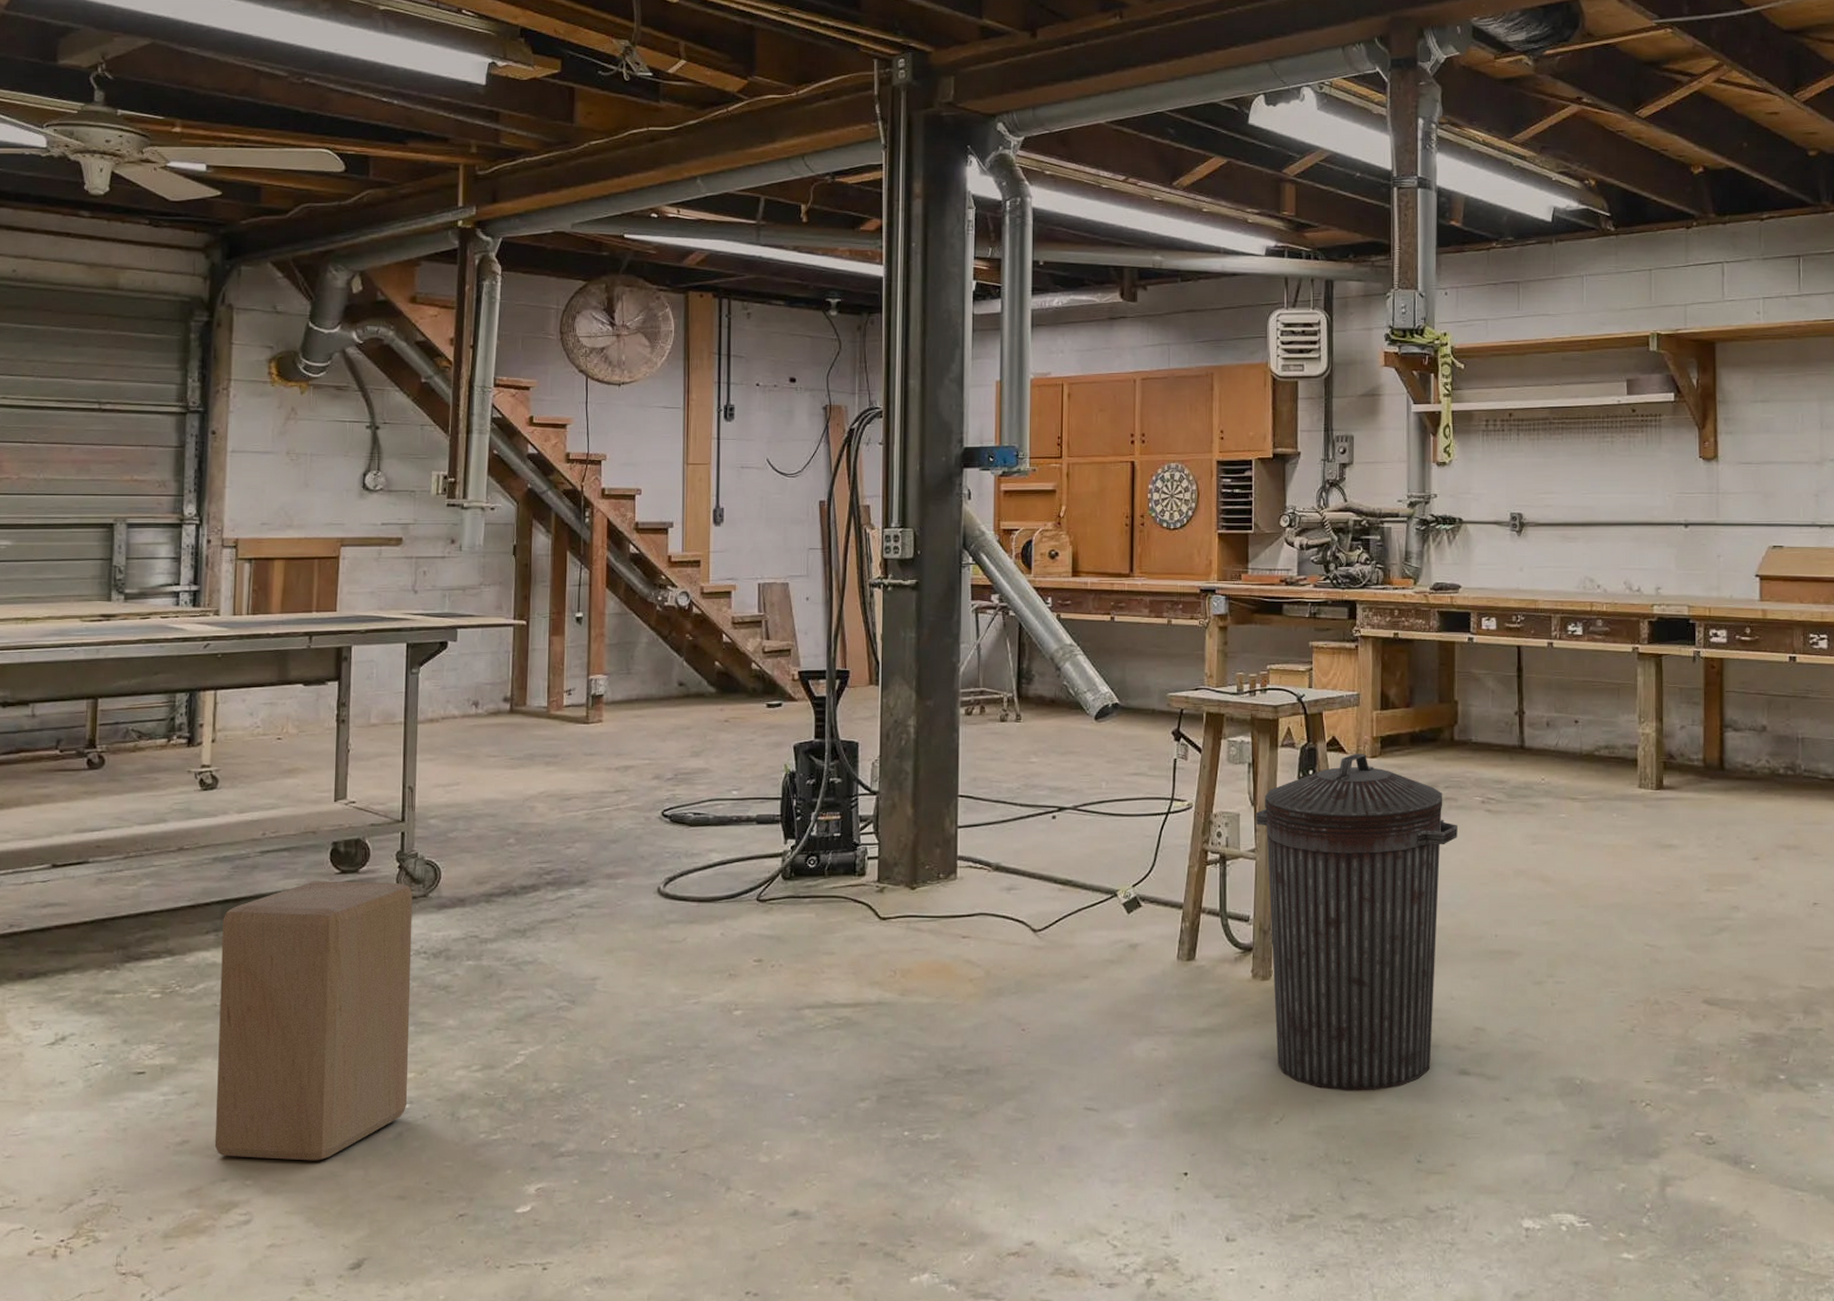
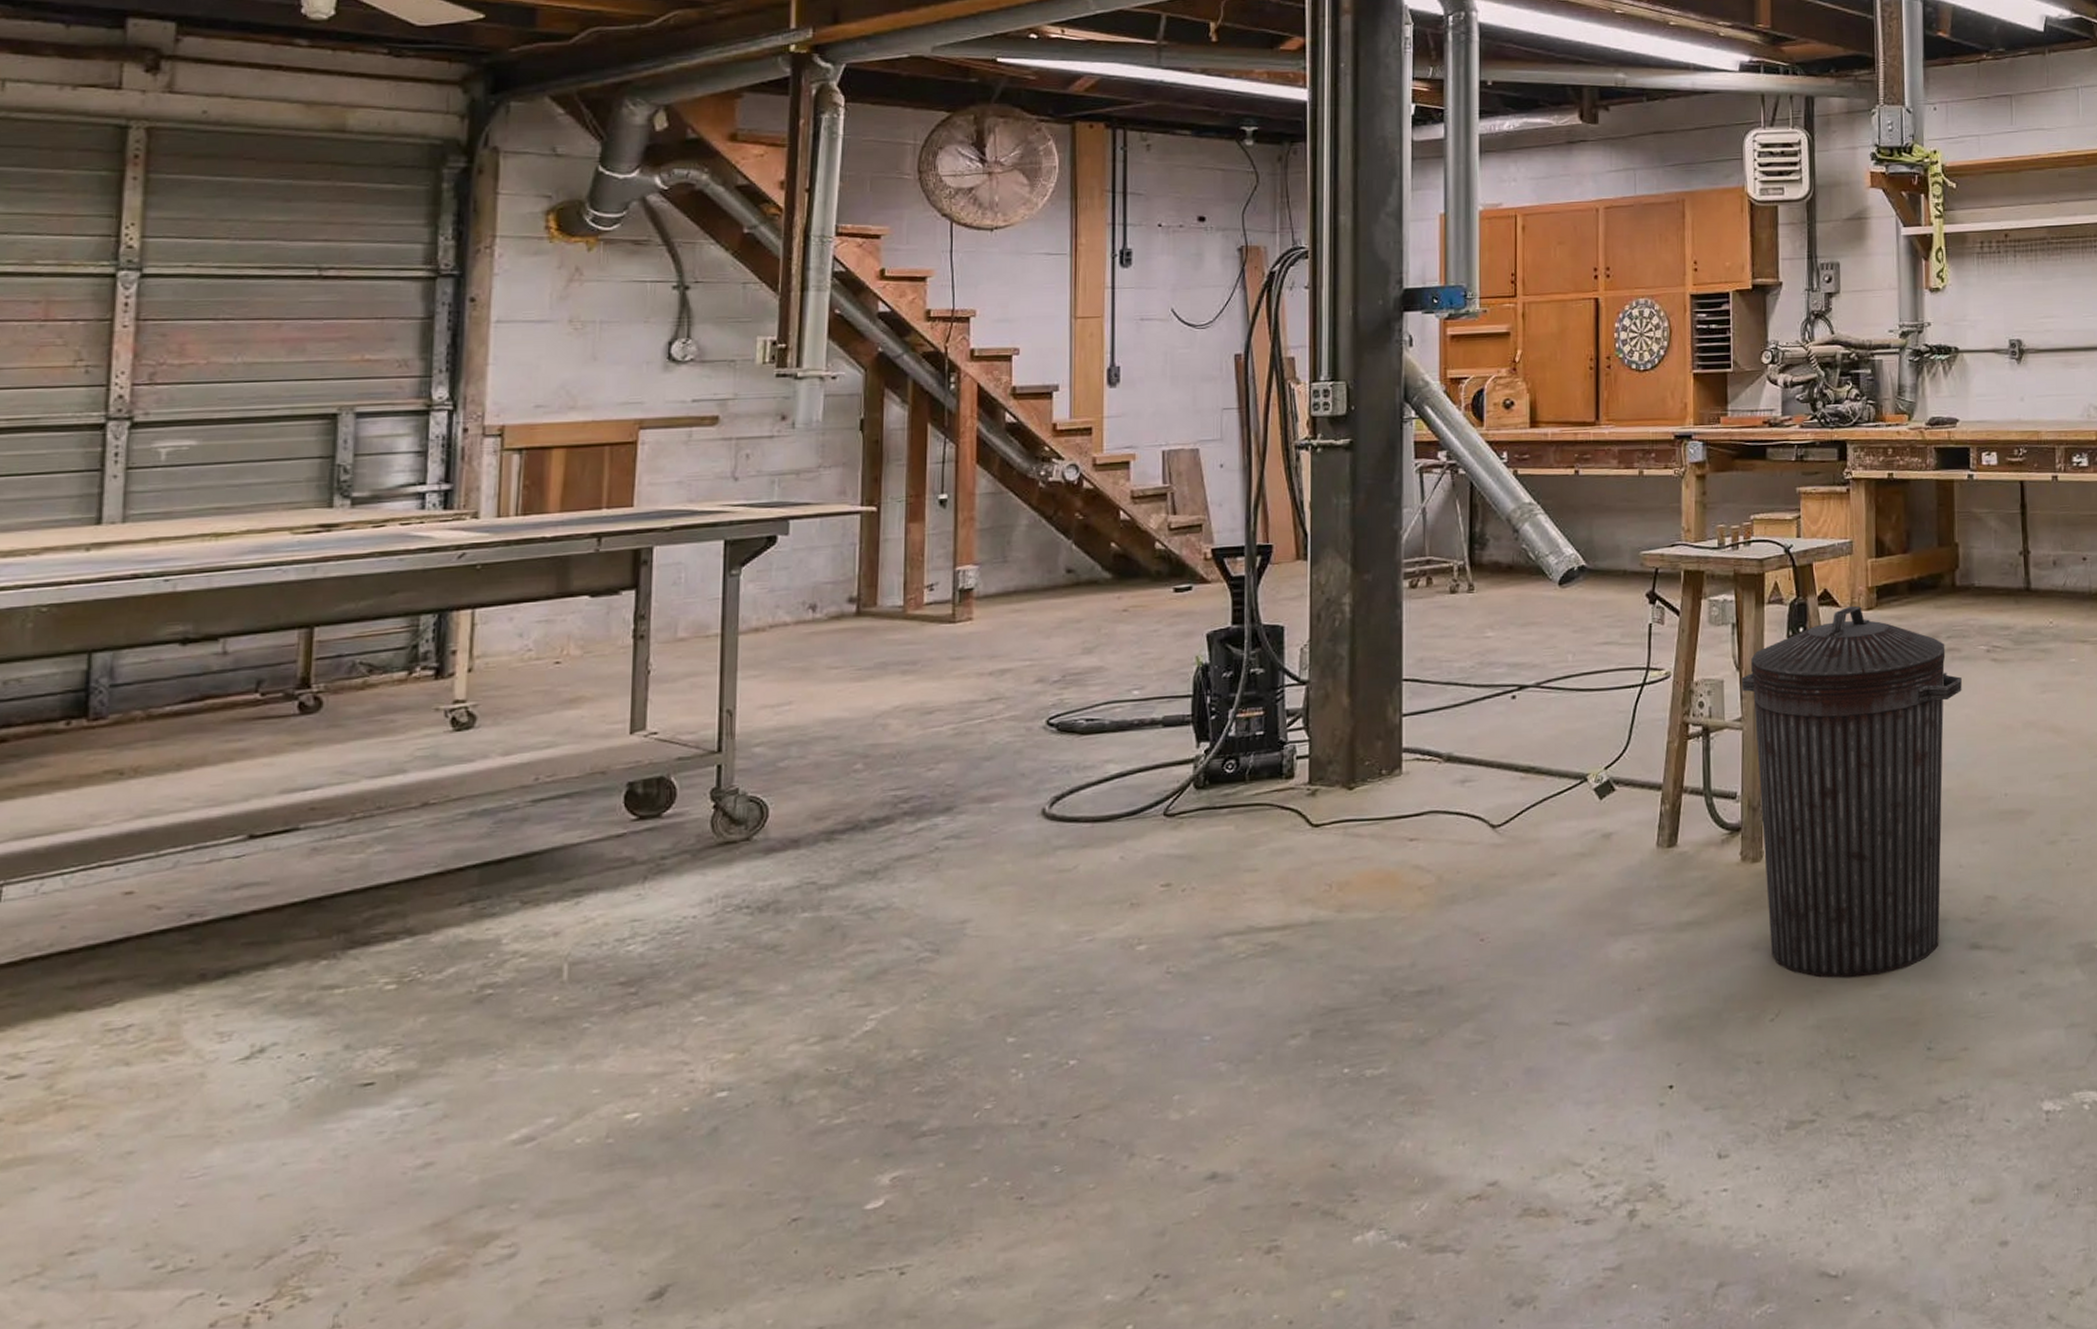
wooden block: present [214,881,413,1161] -> none [468,826,732,1177]

